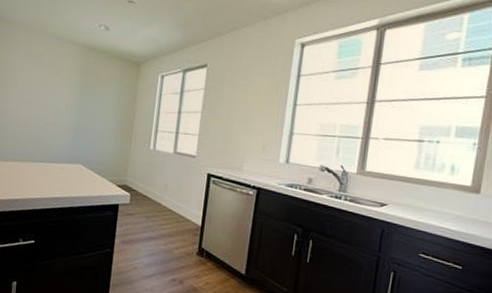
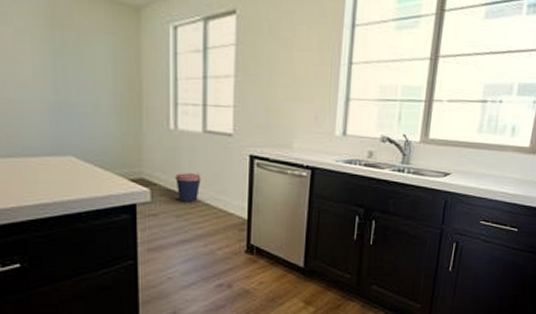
coffee cup: none [149,183,169,208] -> present [175,173,201,202]

